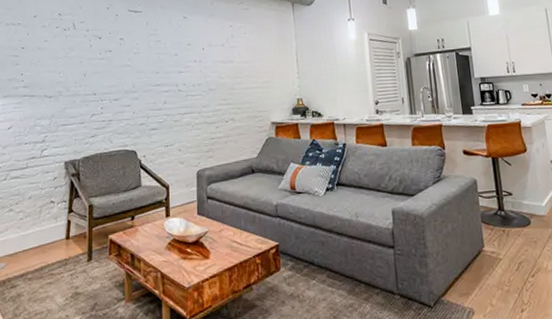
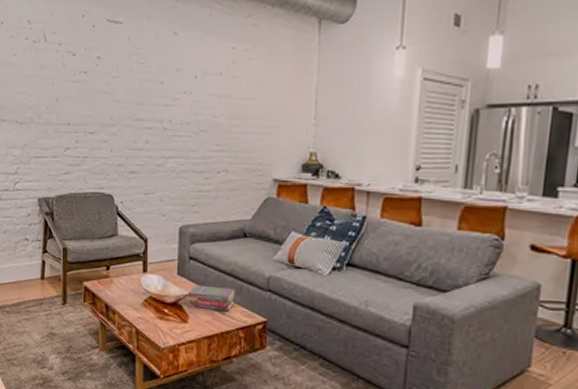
books: none [208,219,250,243] -> present [188,284,235,312]

